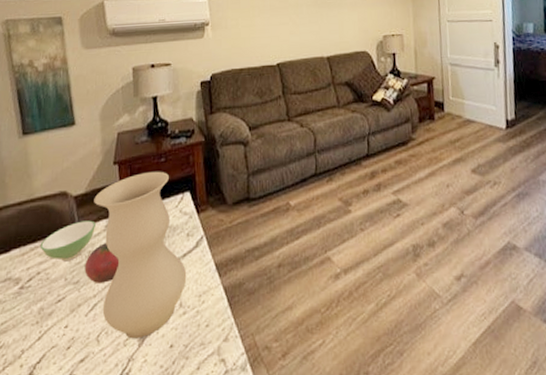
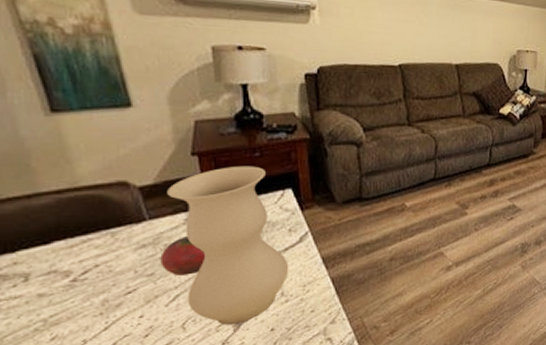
bowl: present [40,220,95,262] -> none [95,213,171,255]

